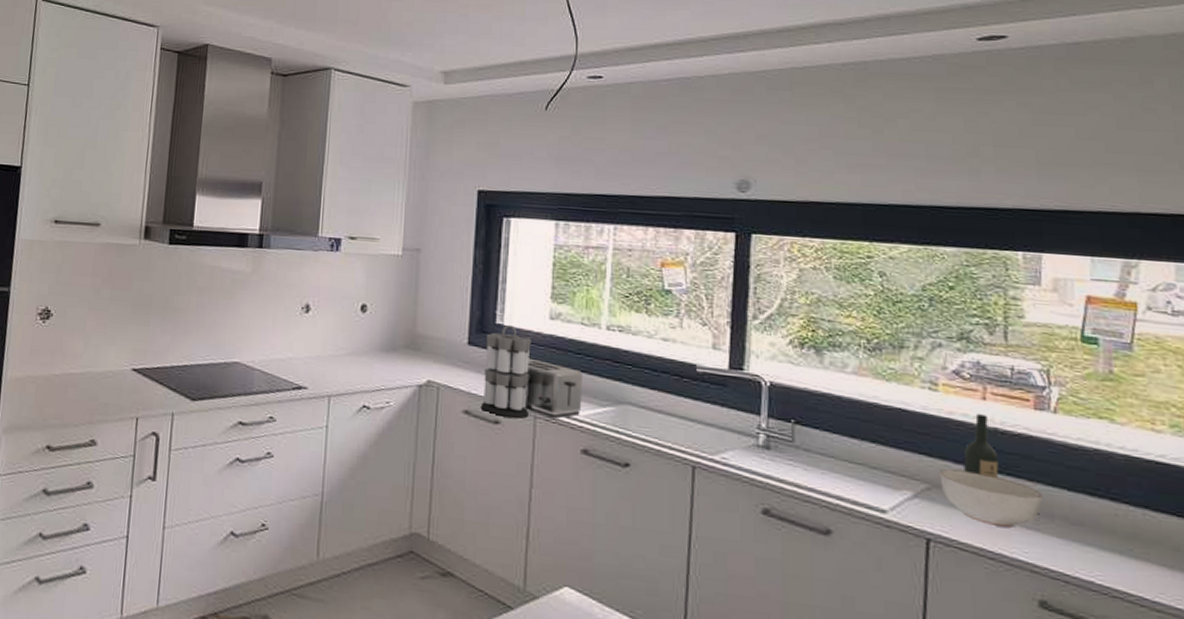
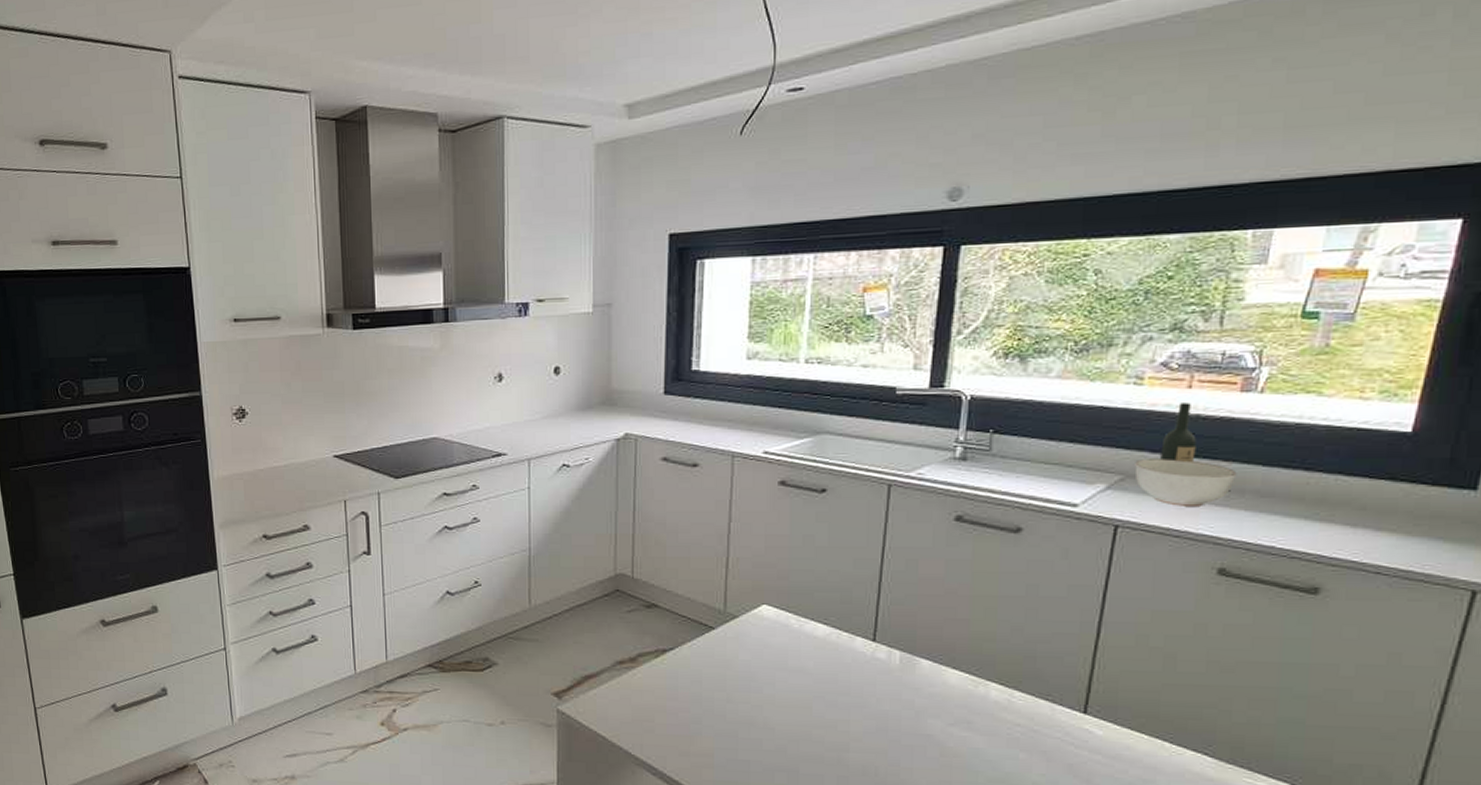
spice rack: present [480,324,531,419] -> none [678,369,728,459]
toaster: present [507,358,582,419] -> none [704,400,780,456]

